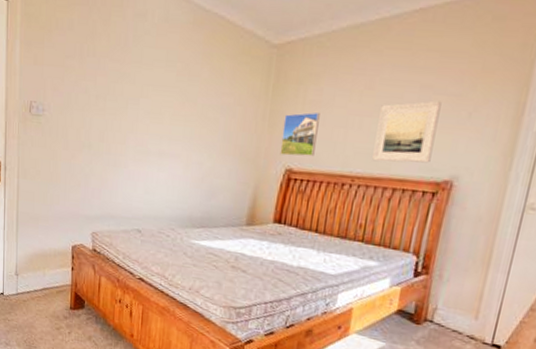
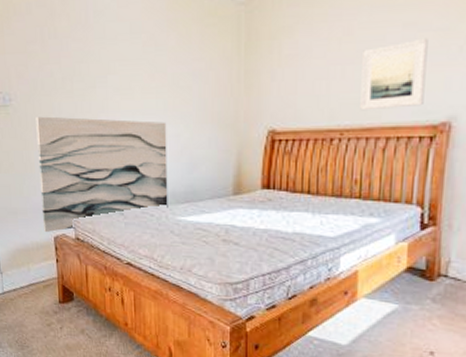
wall art: none [62,129,191,242] -> present [35,116,168,233]
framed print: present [279,112,320,157] -> none [260,67,298,116]

